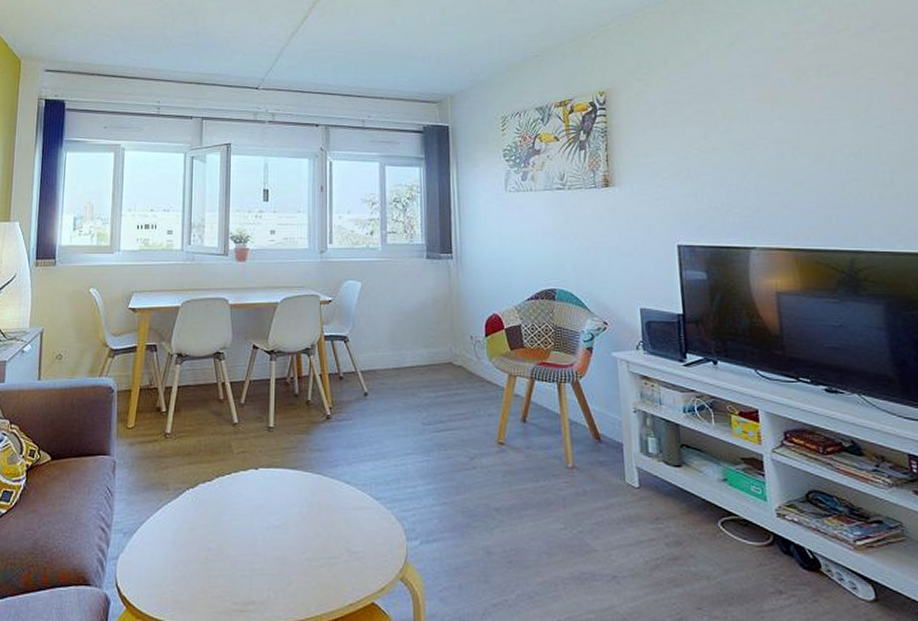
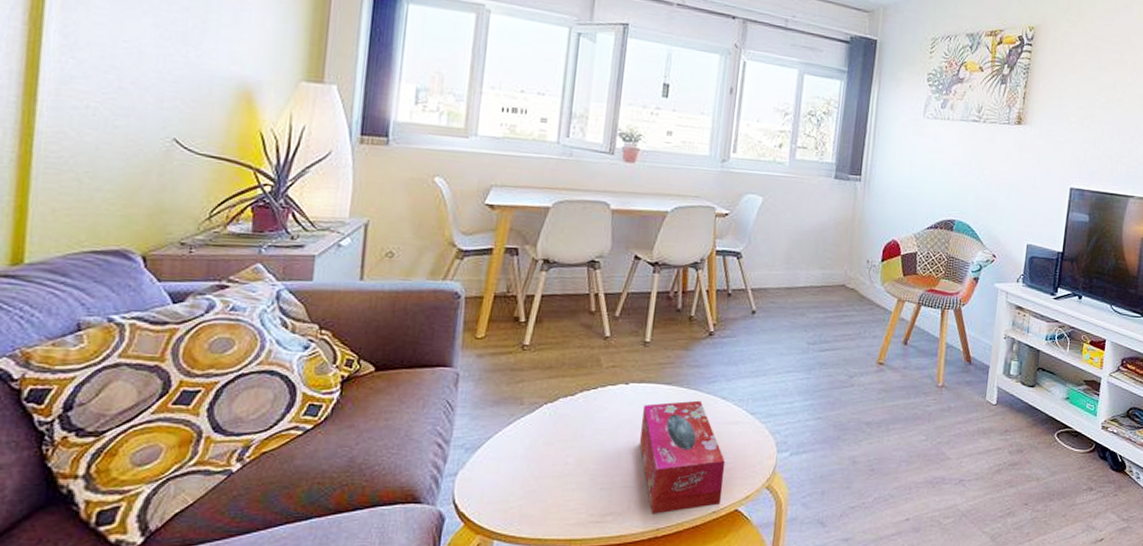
tissue box: none [274,485,357,605] -> present [640,400,726,514]

